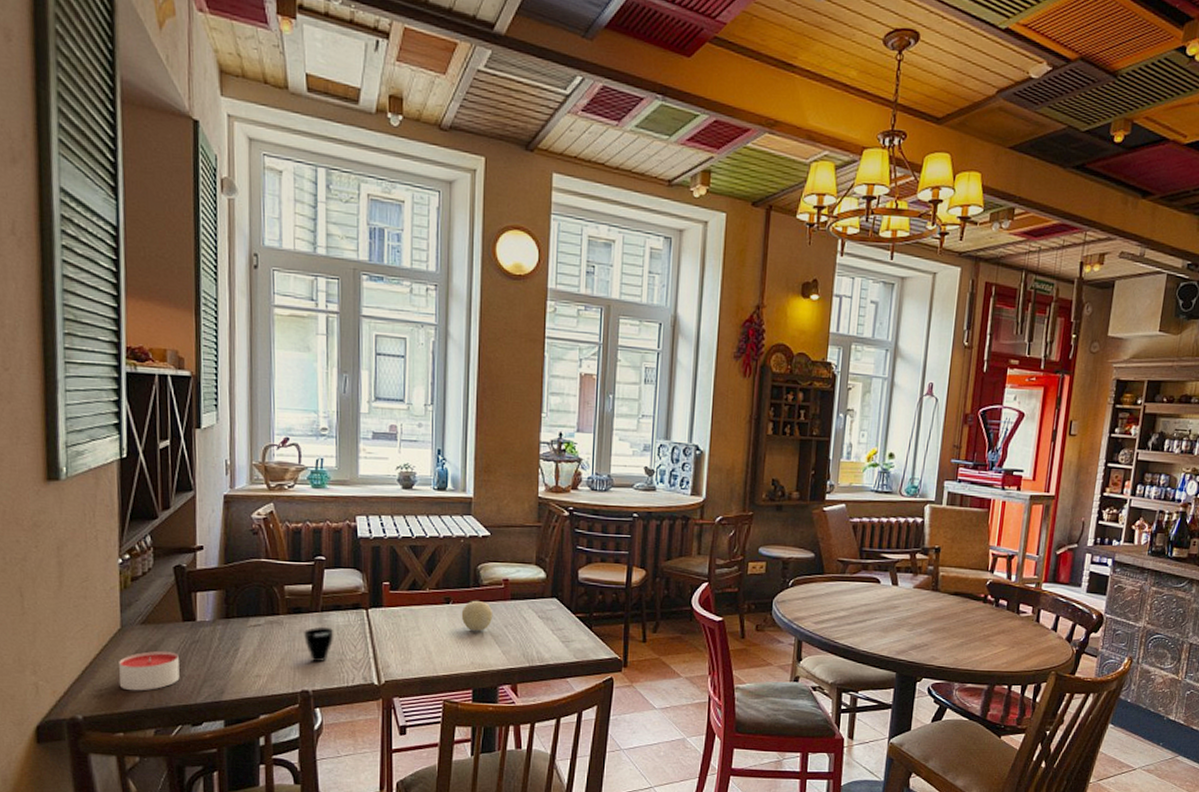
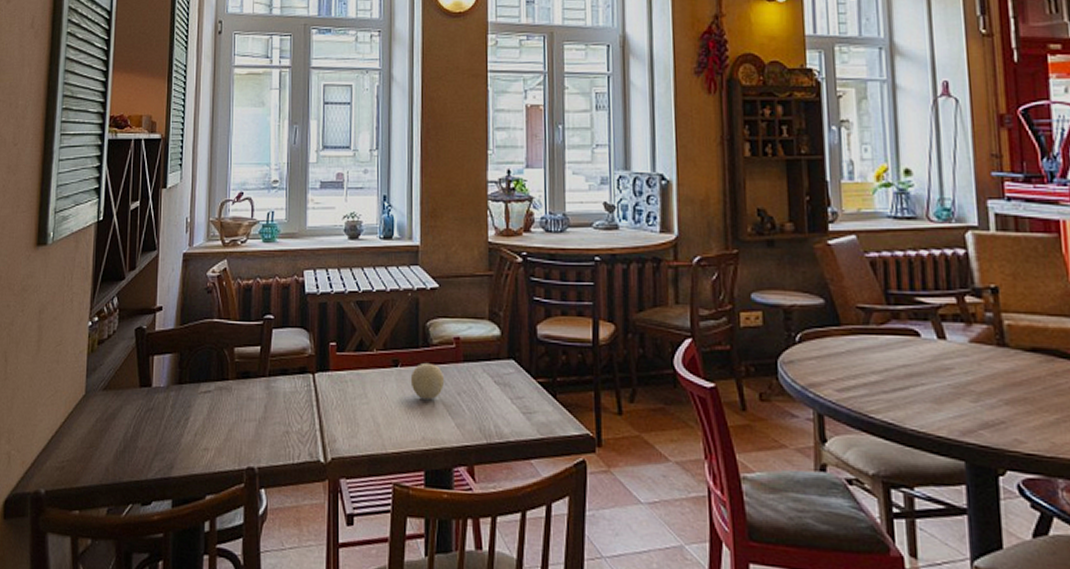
candle: present [119,651,180,691] -> none [79,420,134,464]
cup: present [304,627,334,662] -> none [252,394,281,435]

